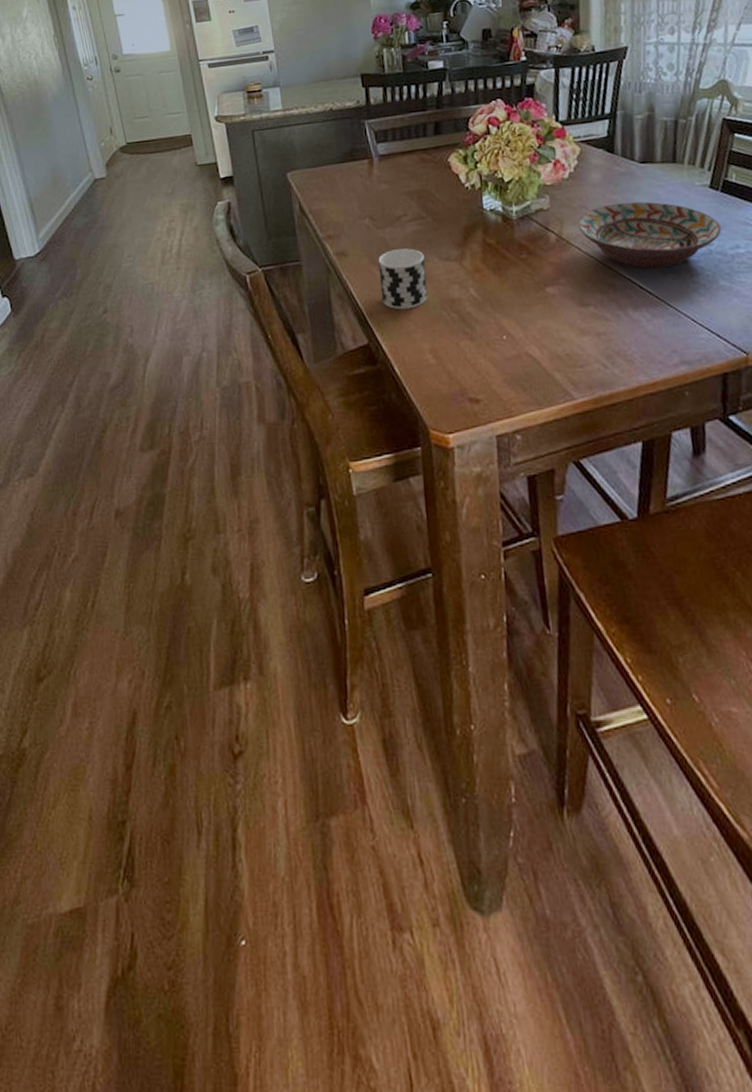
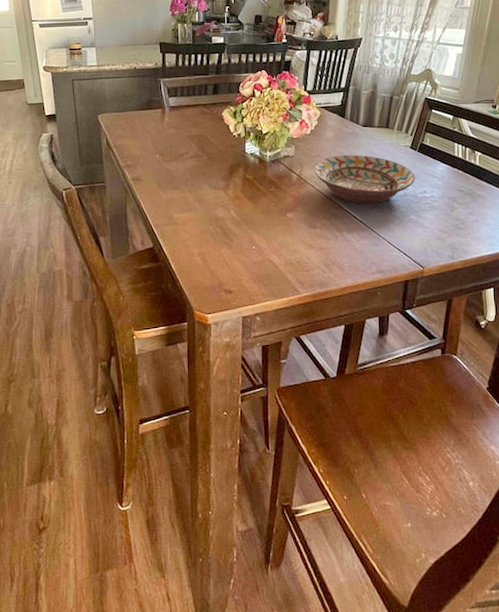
cup: present [378,248,428,310] -> none [164,178,200,223]

